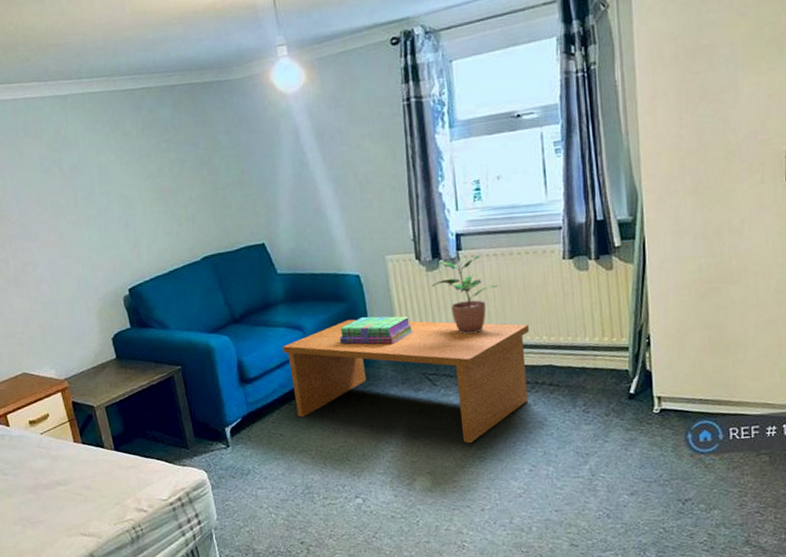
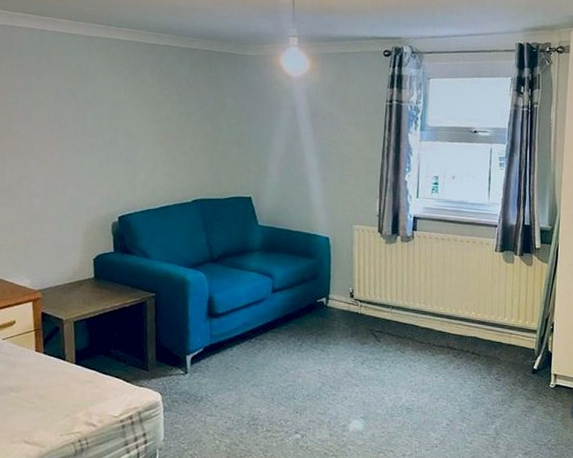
coffee table: present [283,319,529,444] -> none [252,275,461,396]
stack of books: present [340,316,413,345] -> none [304,274,367,301]
potted plant: present [431,254,499,334] -> none [387,236,442,301]

